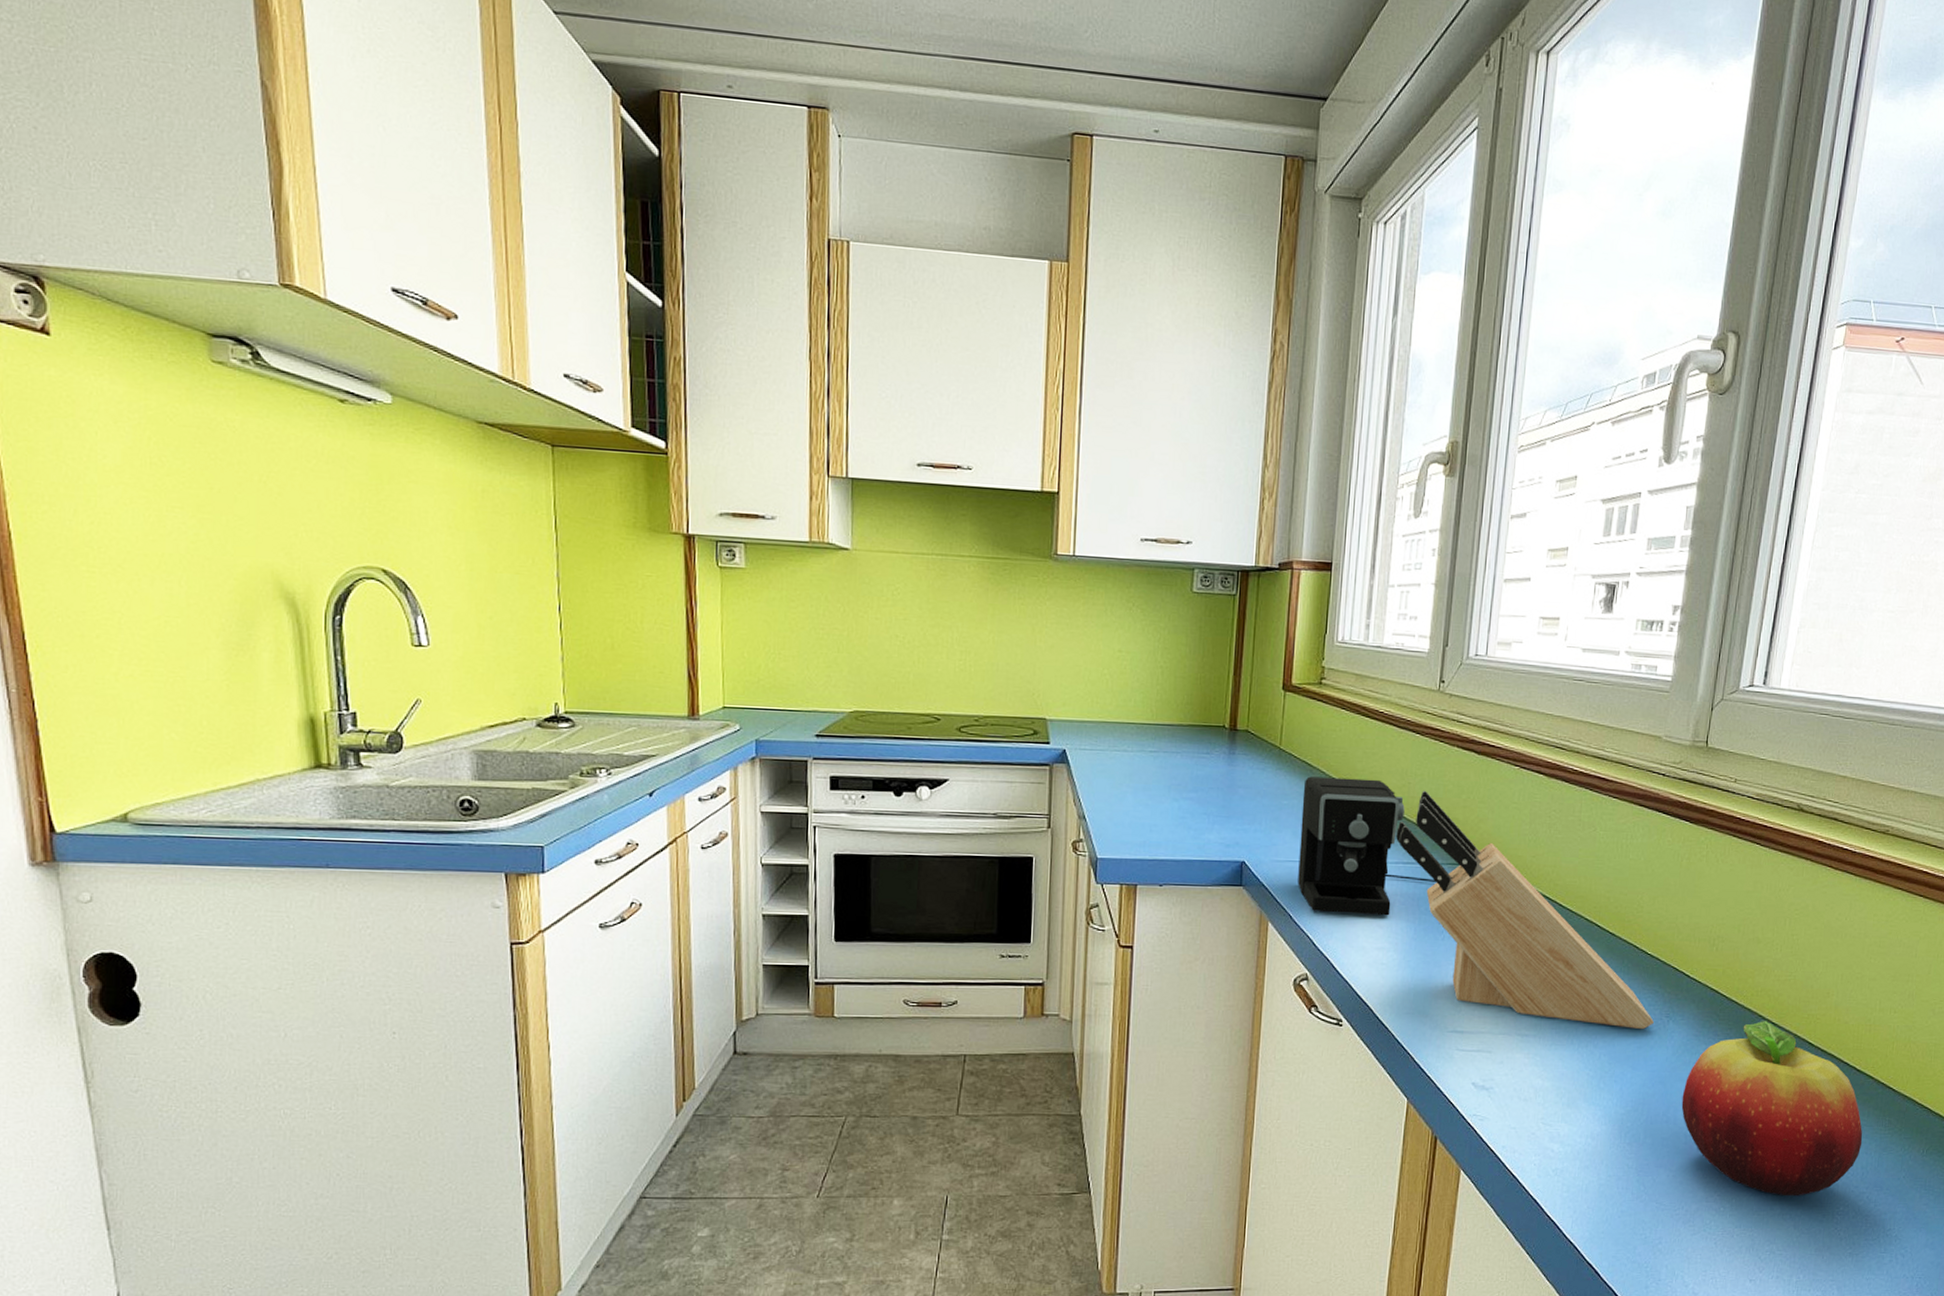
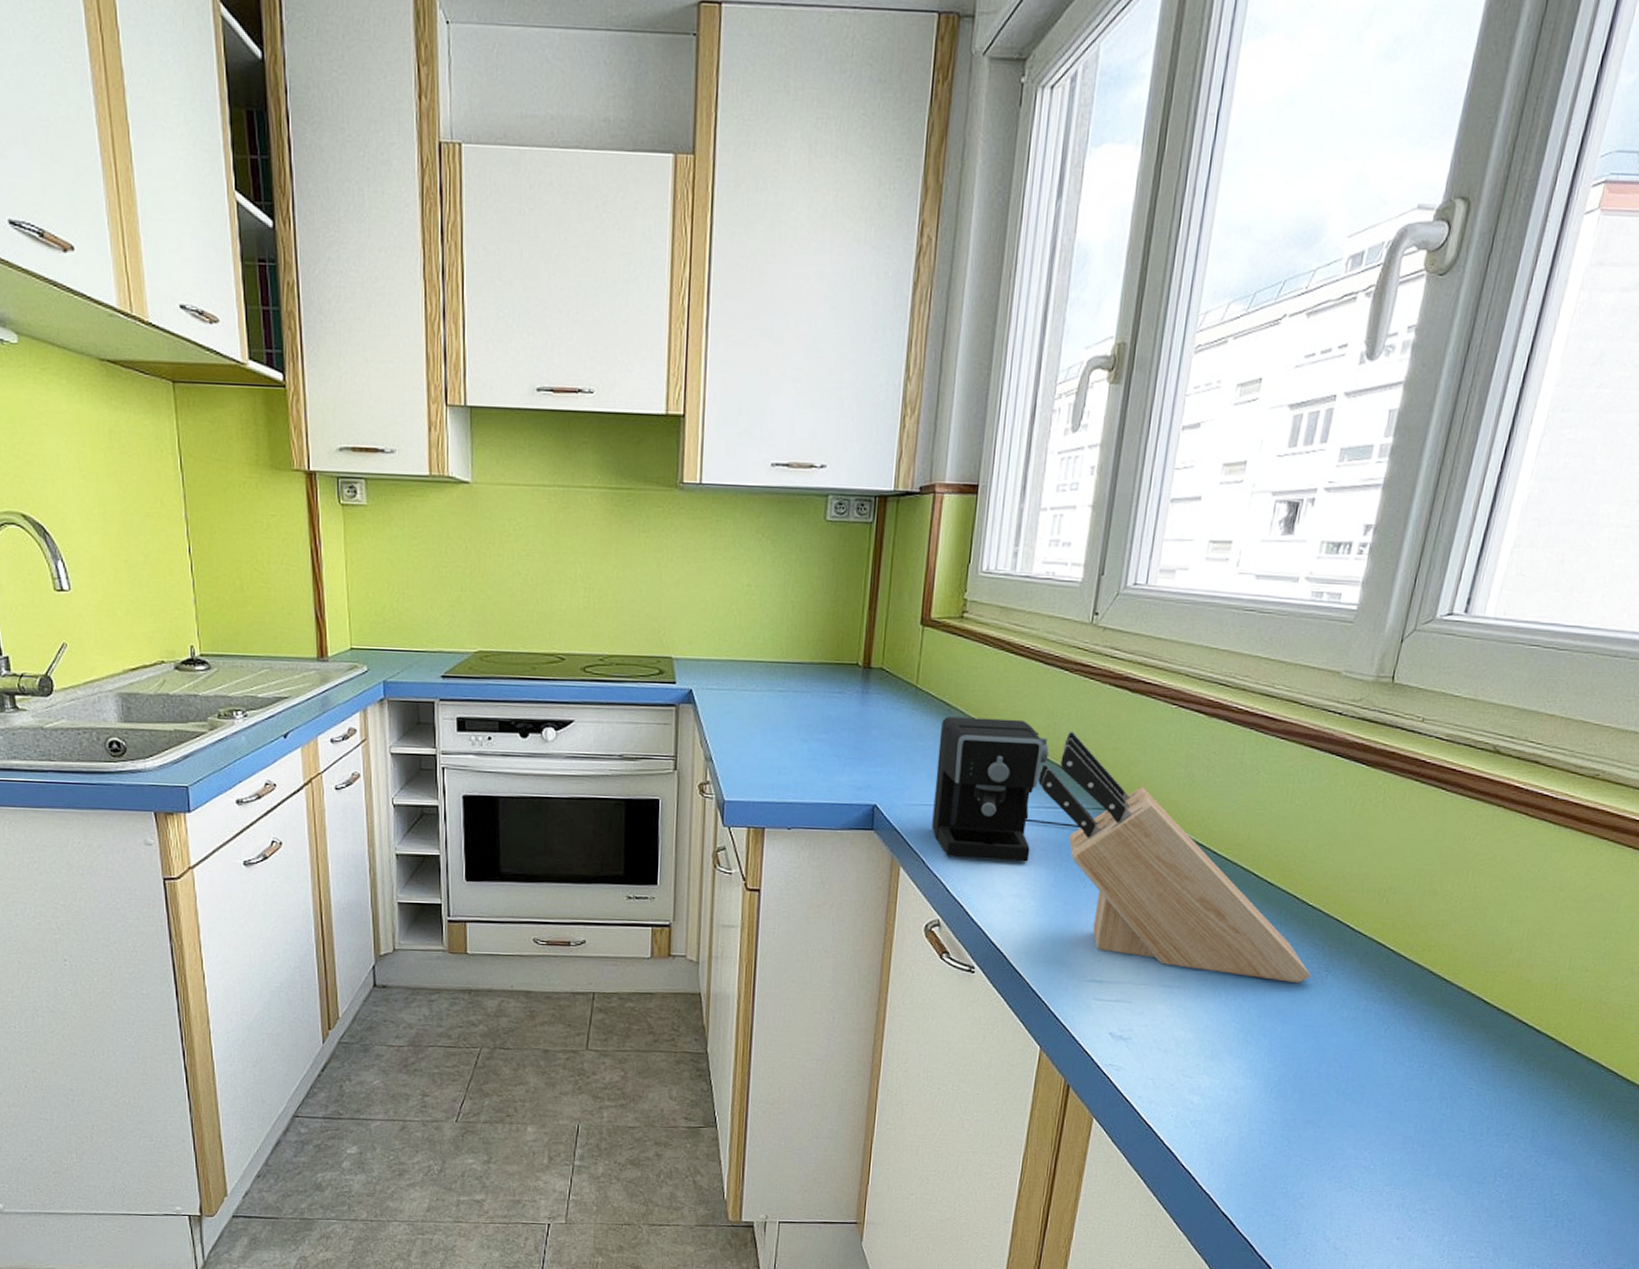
fruit: present [1681,1021,1863,1197] -> none [1335,977,1537,1157]

